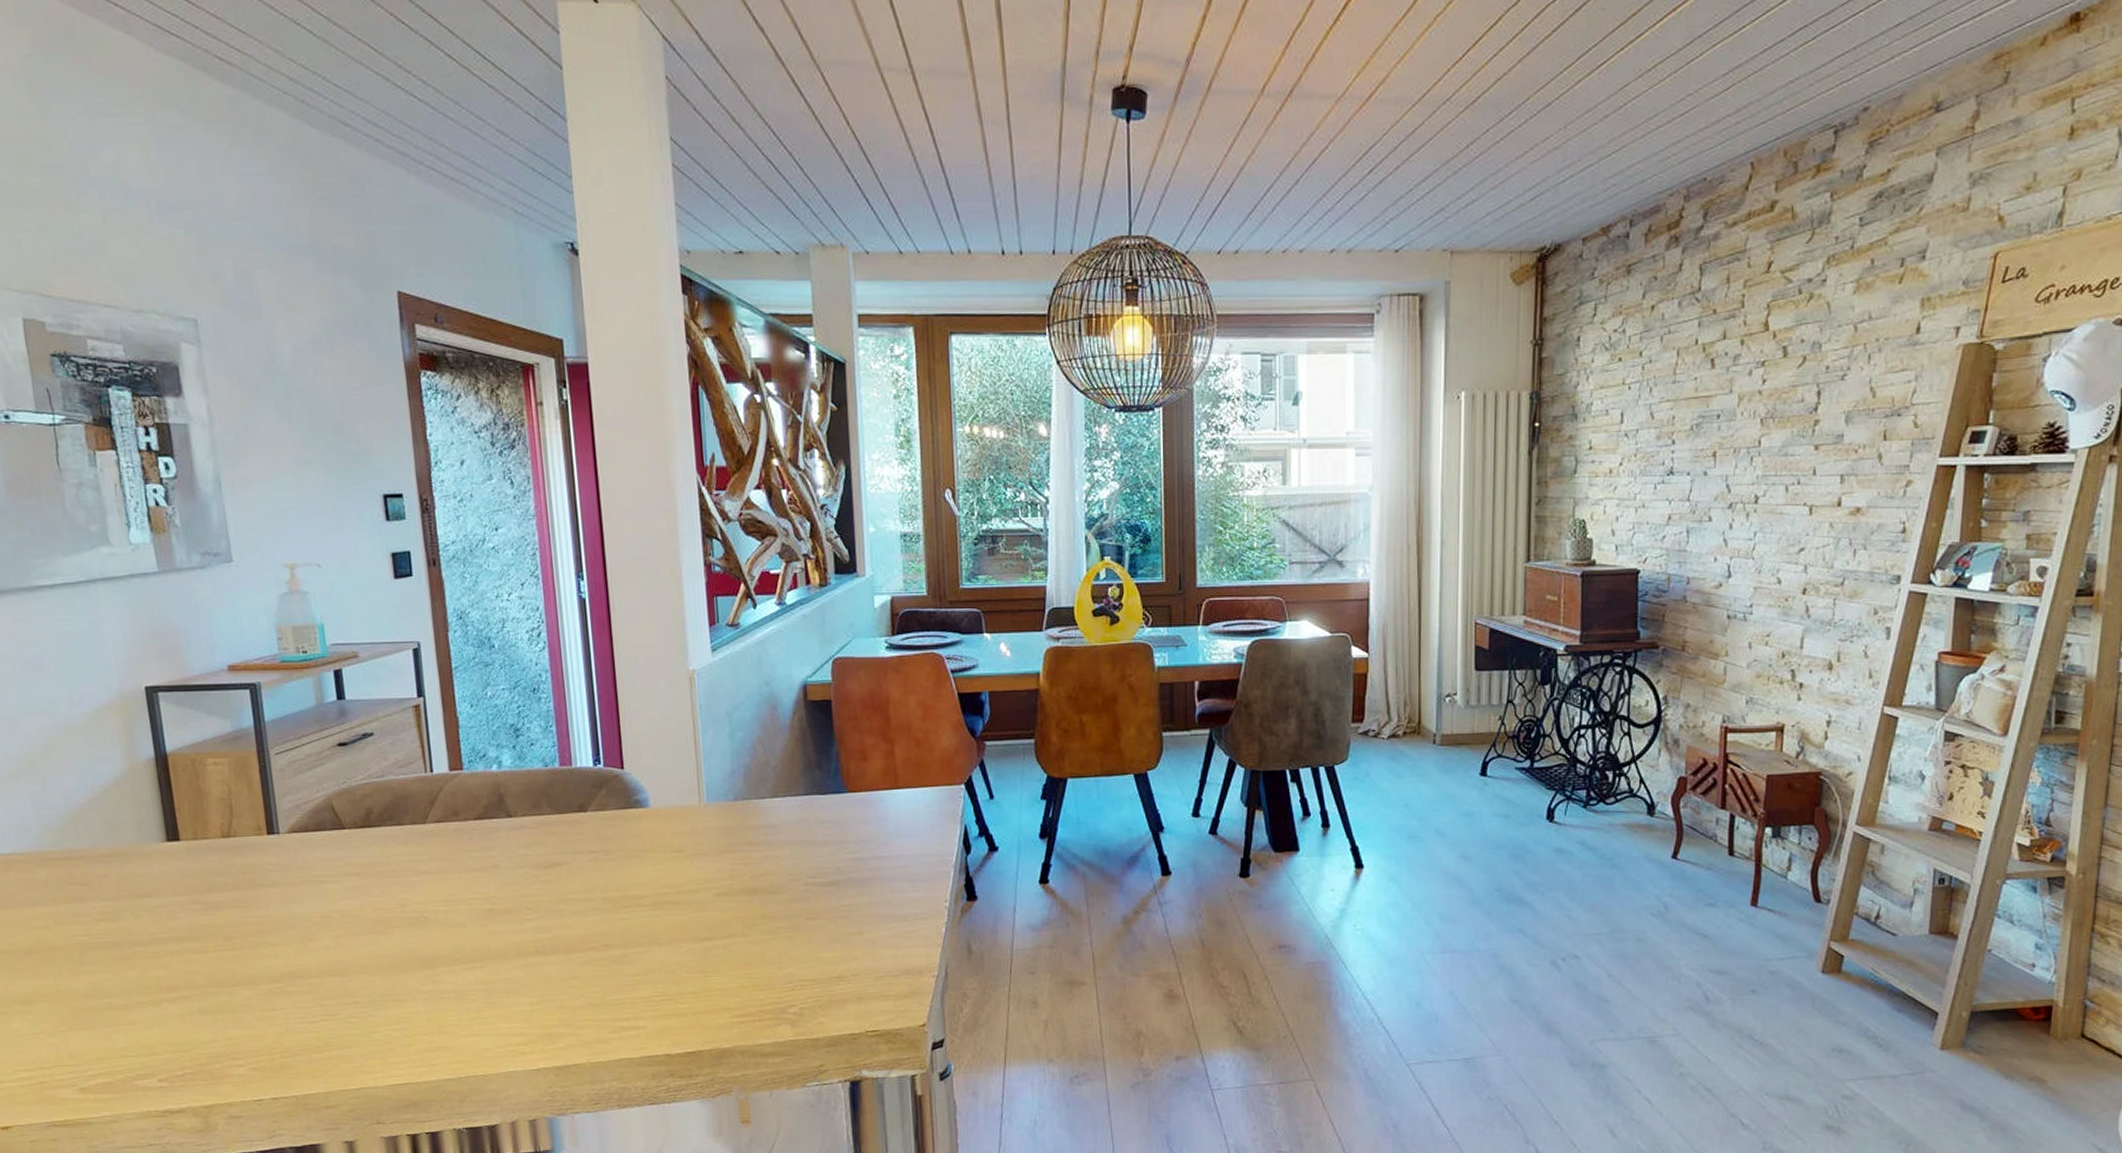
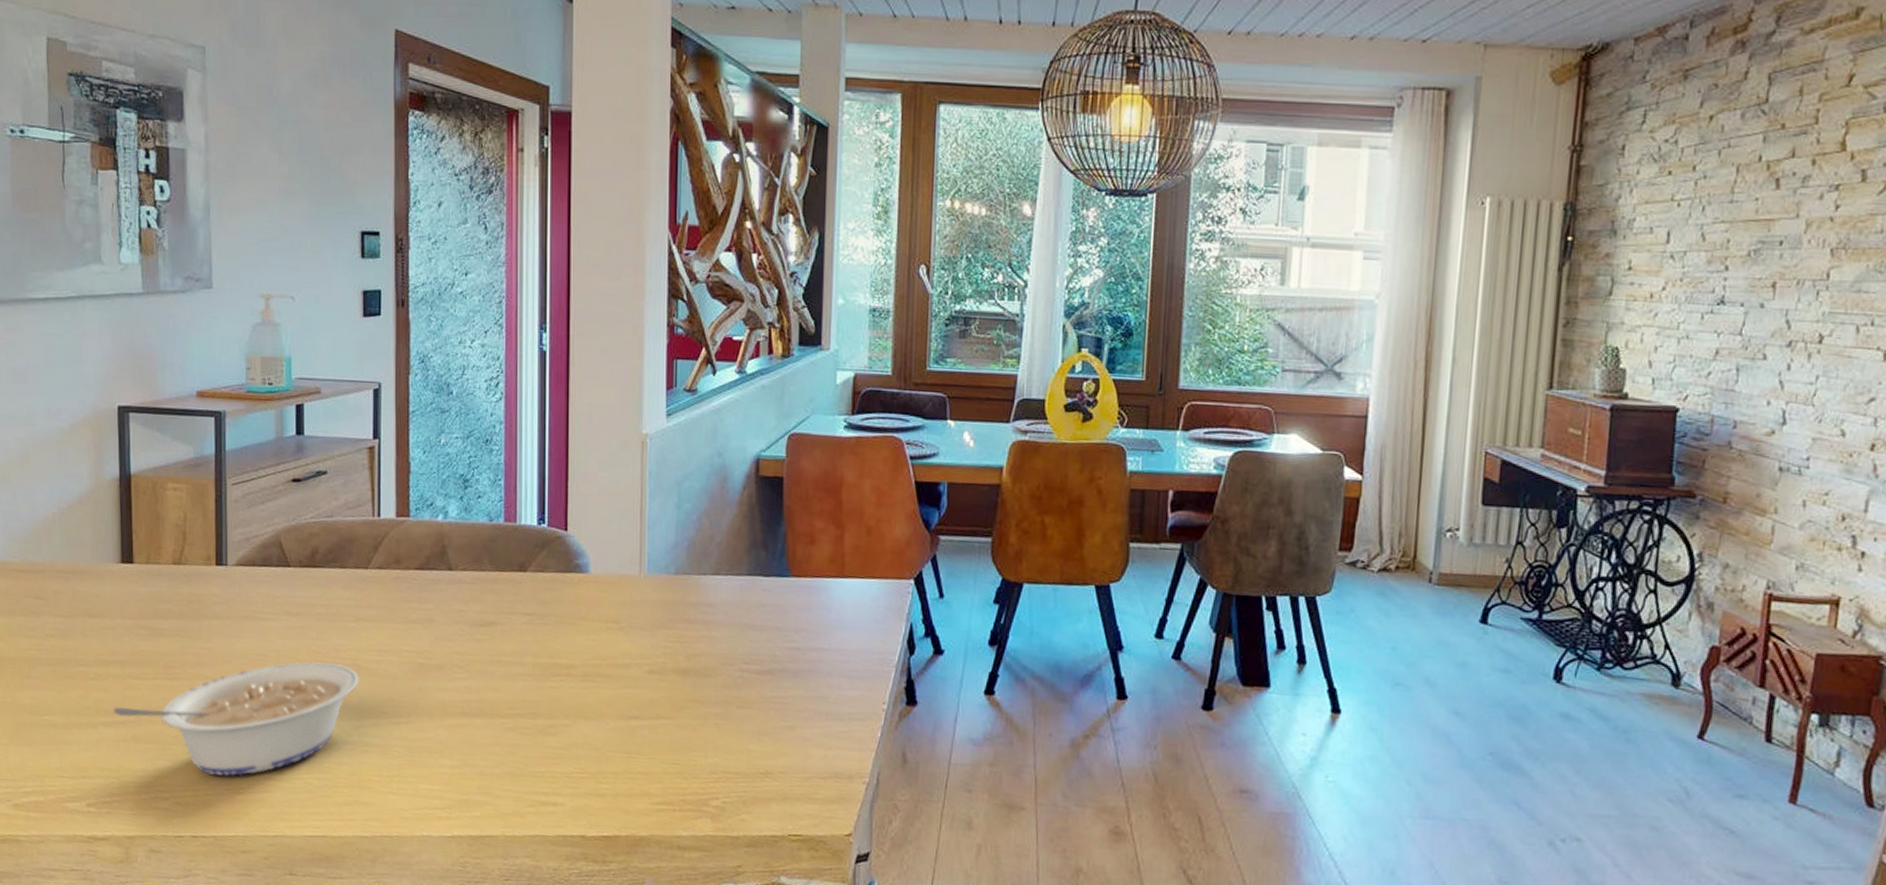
legume: none [176,917,429,1037] -> present [114,661,359,777]

